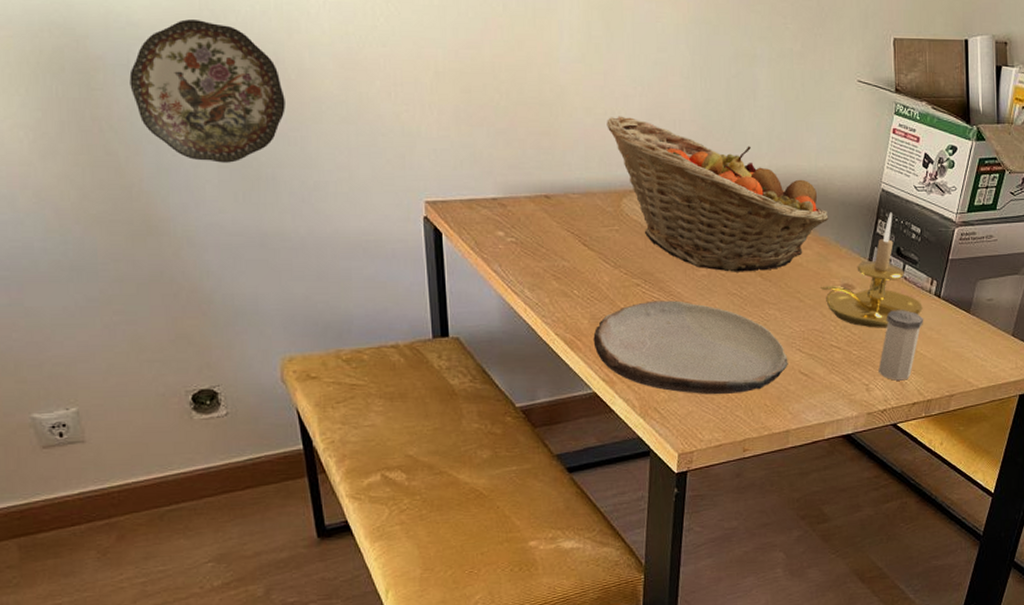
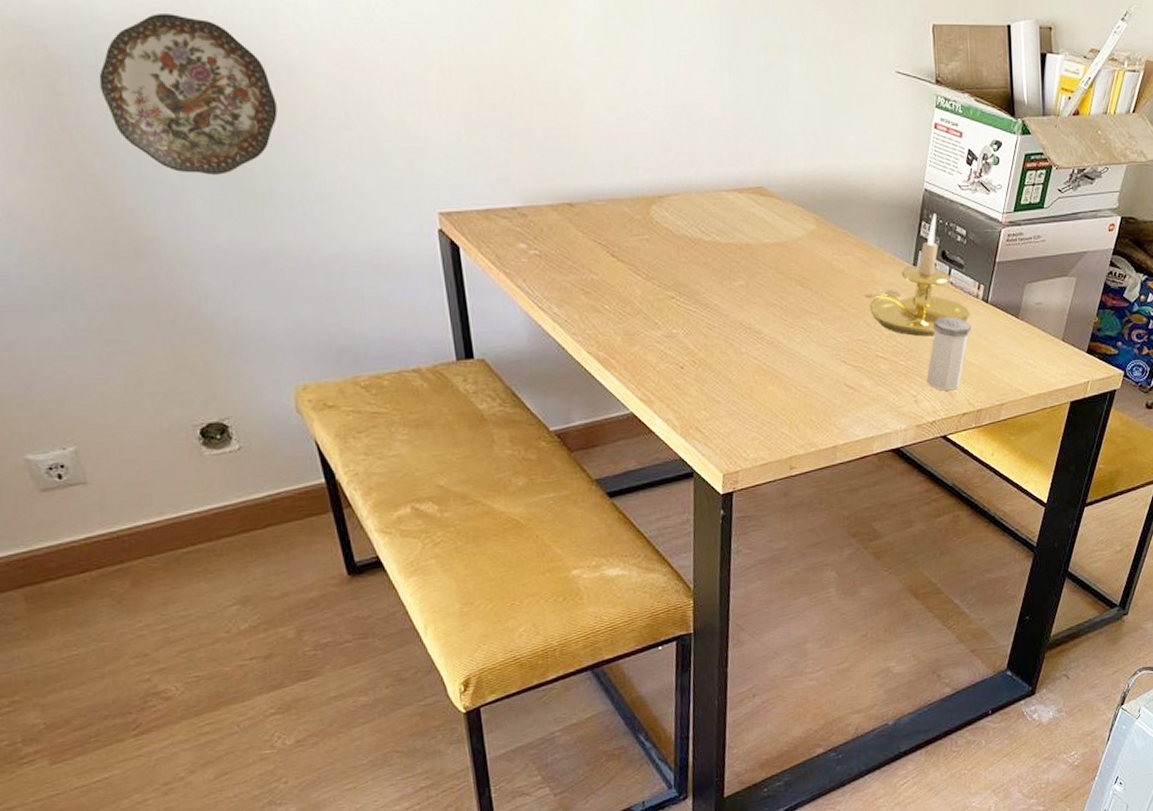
plate: present [593,300,788,395] -> none [628,313,833,412]
fruit basket: present [606,116,829,272] -> none [630,114,870,281]

